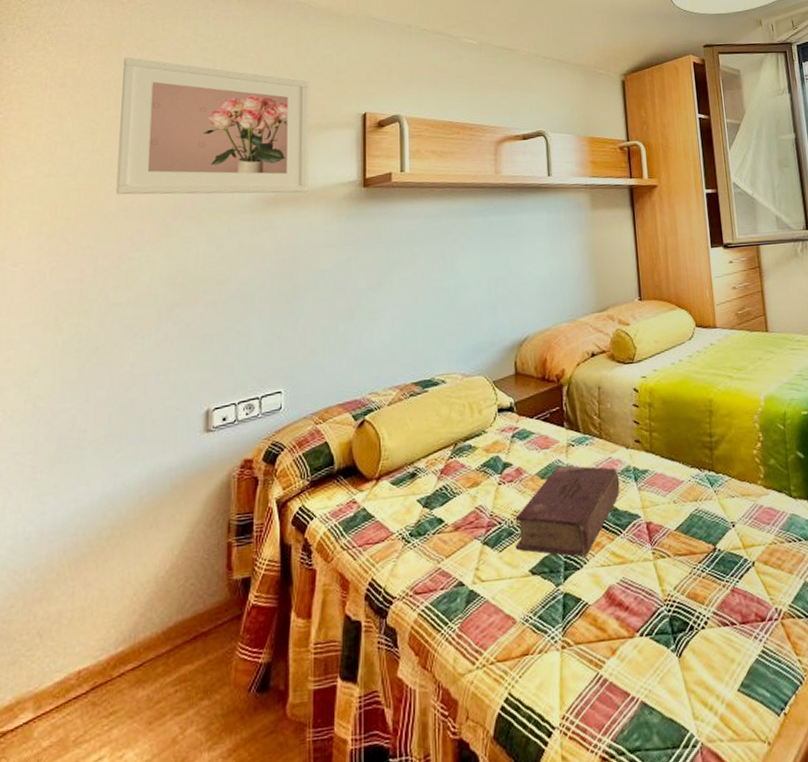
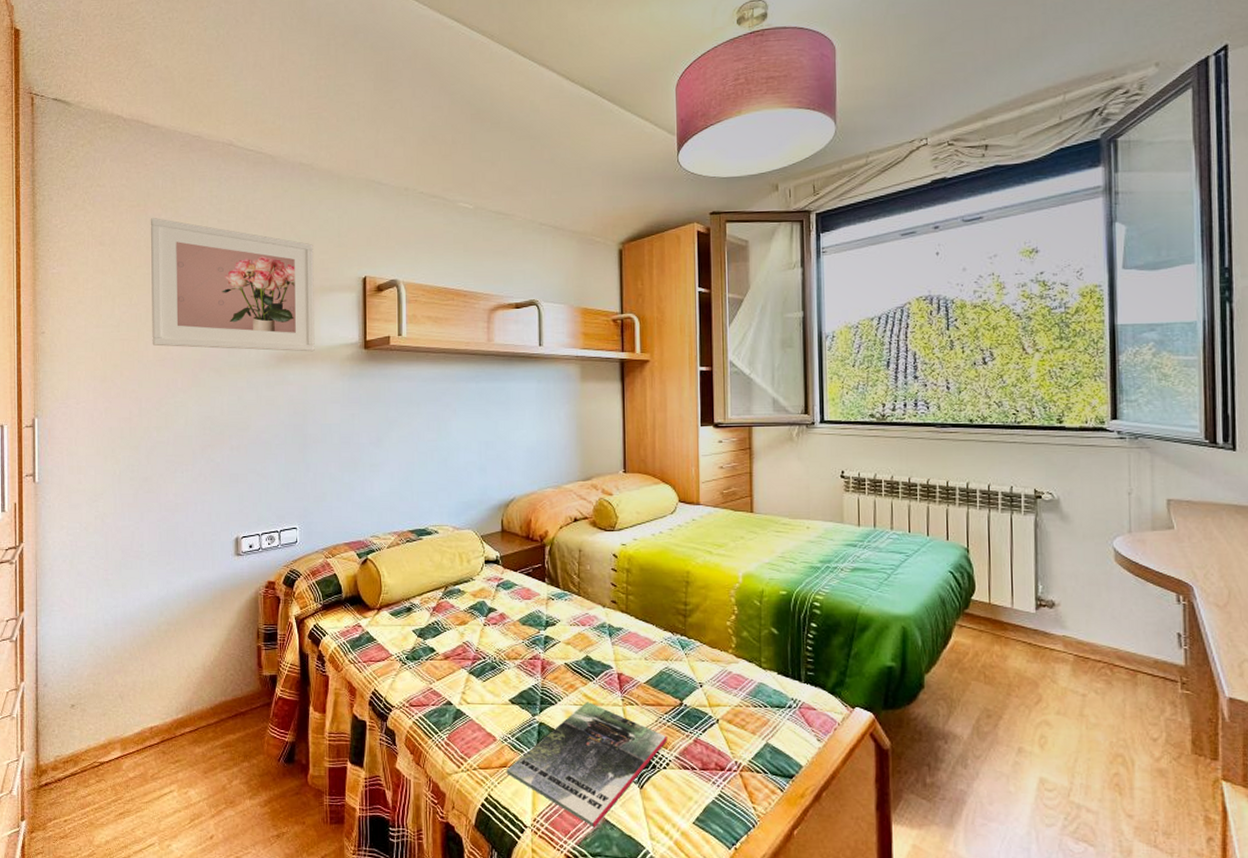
book: present [515,465,620,557] -> none [497,615,595,695]
magazine: none [528,560,704,716] -> present [506,702,667,828]

